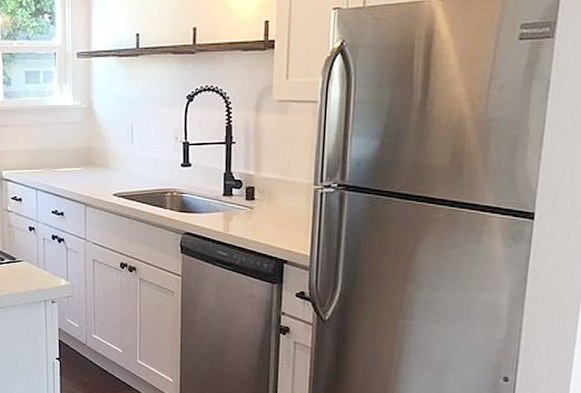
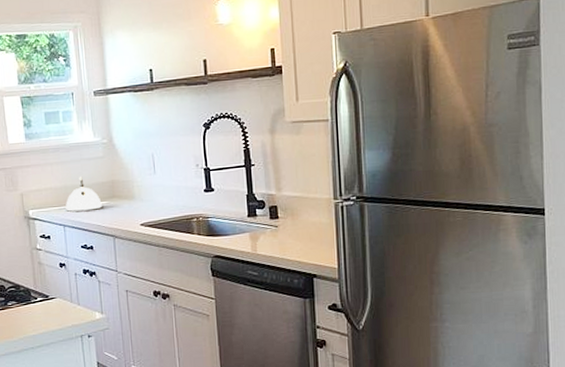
kettle: none [40,141,76,176] -> present [66,177,102,212]

